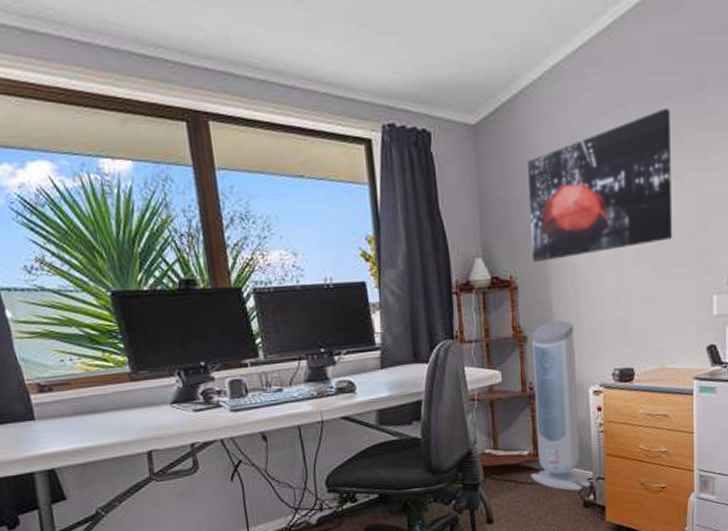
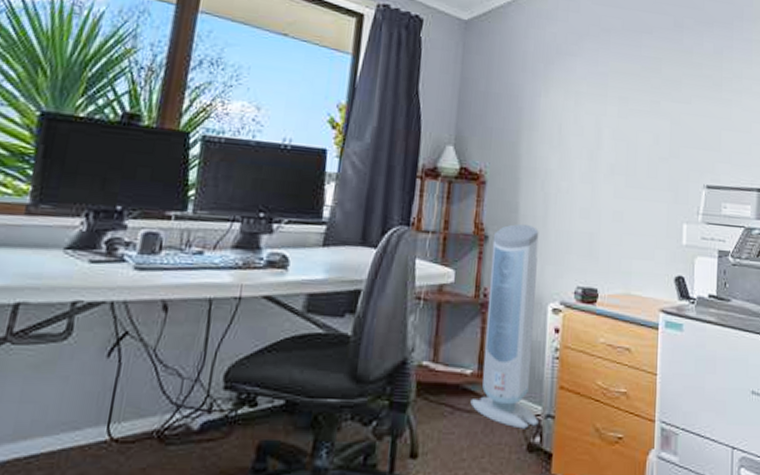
wall art: present [528,107,673,263] -> none [505,39,650,161]

